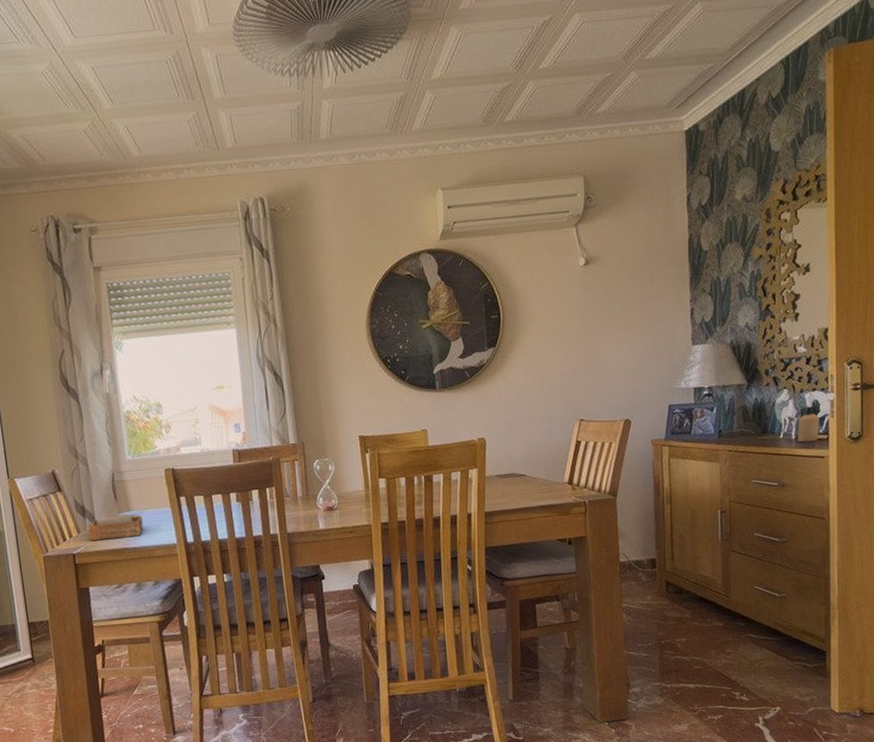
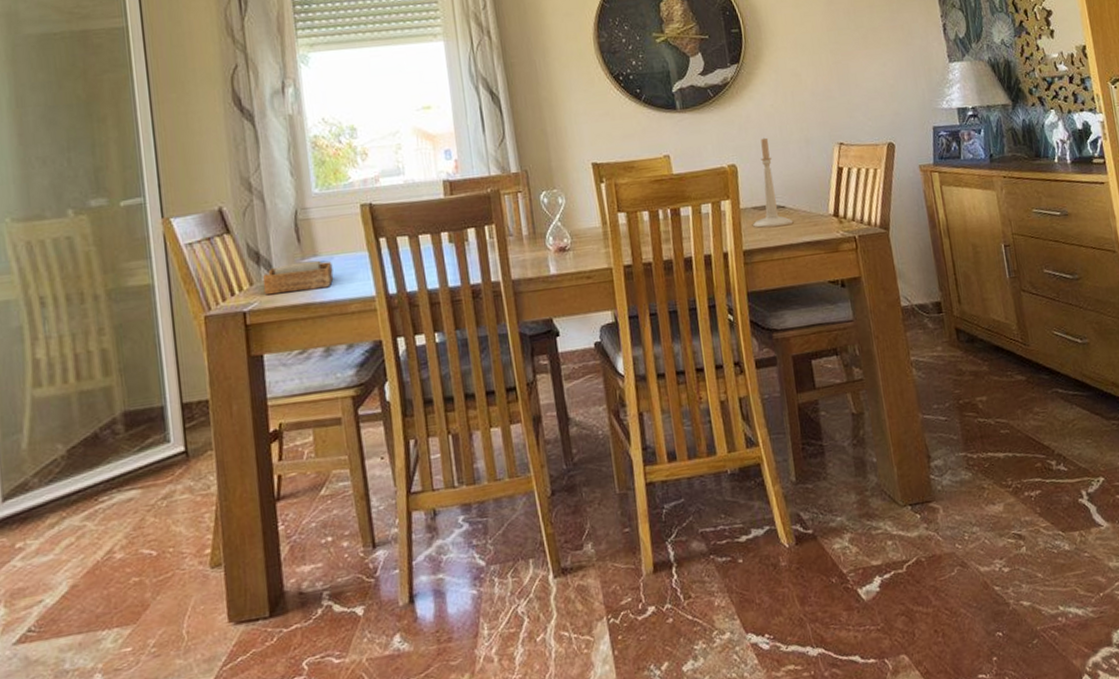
candlestick: none [494,414,532,494] -> present [752,137,794,229]
candle: present [798,413,820,443] -> none [1071,135,1095,168]

